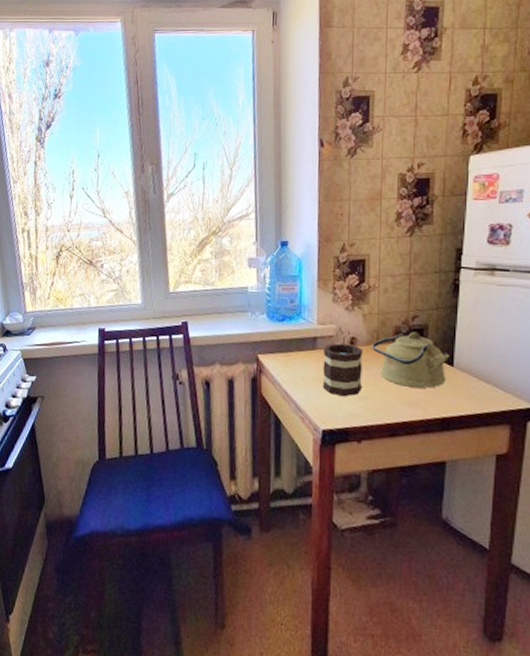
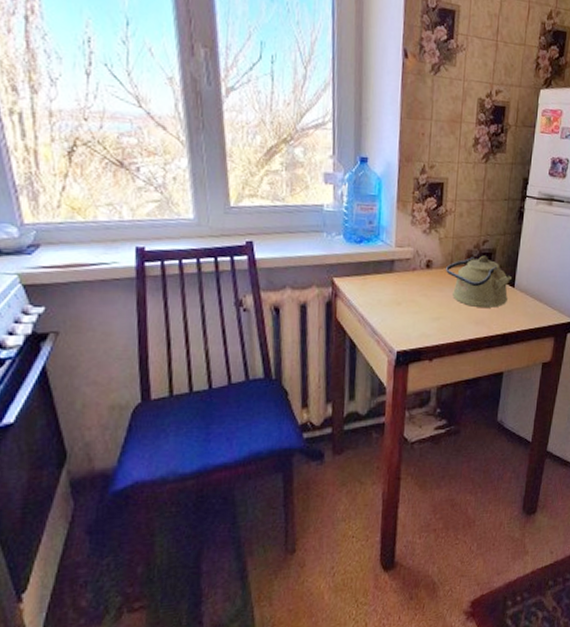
mug: present [322,342,363,397] -> none [398,265,438,319]

